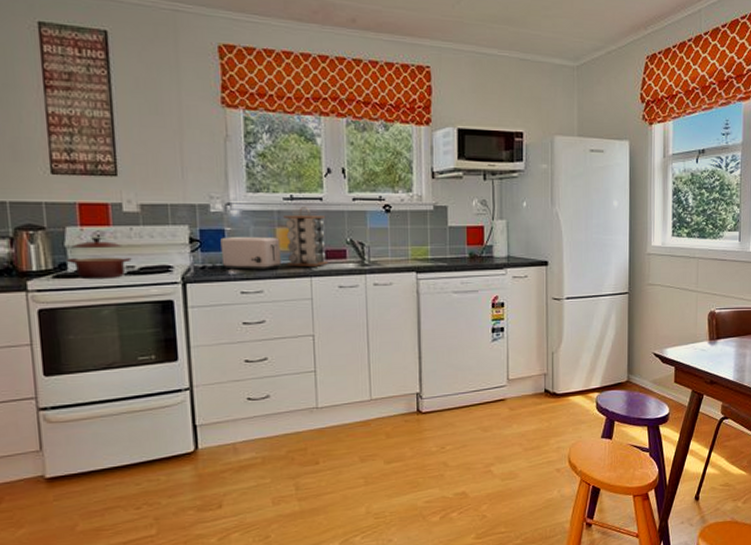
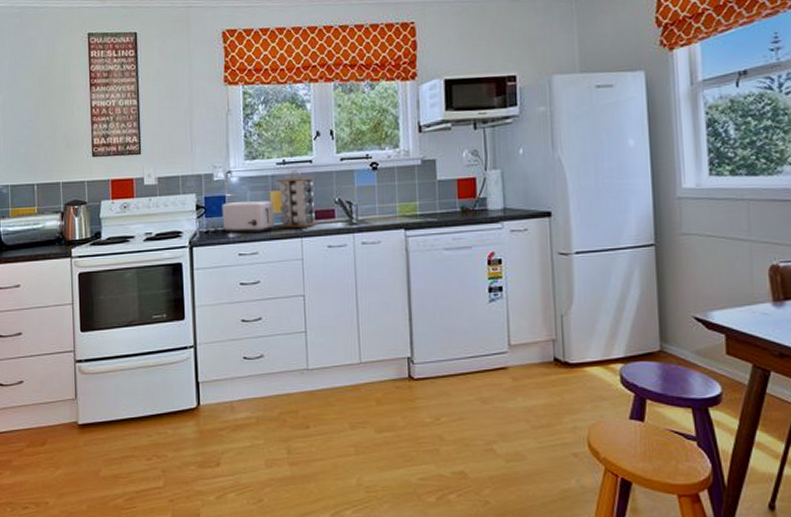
saucepan: present [67,237,132,280] -> none [101,208,150,246]

